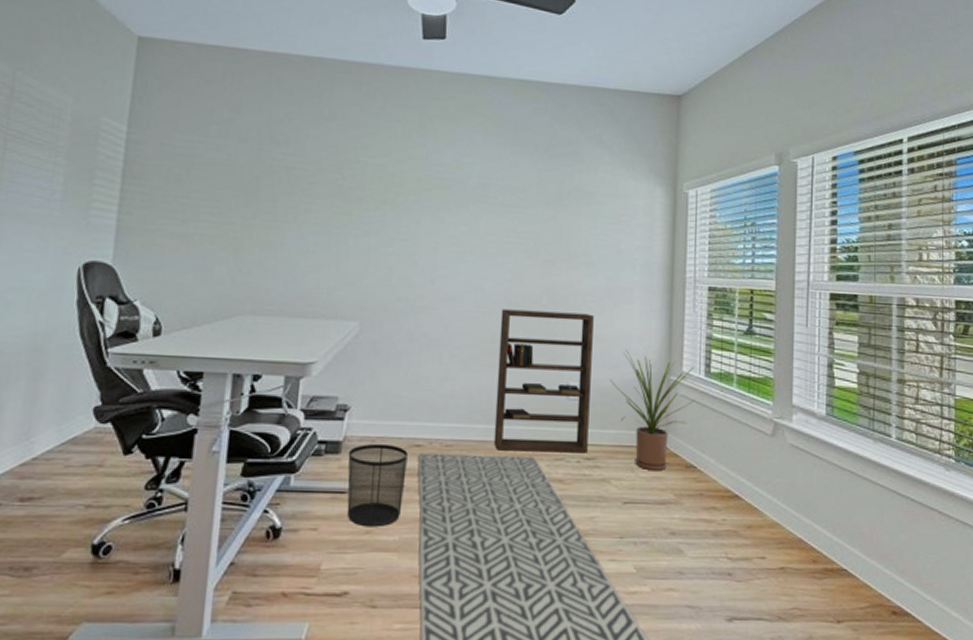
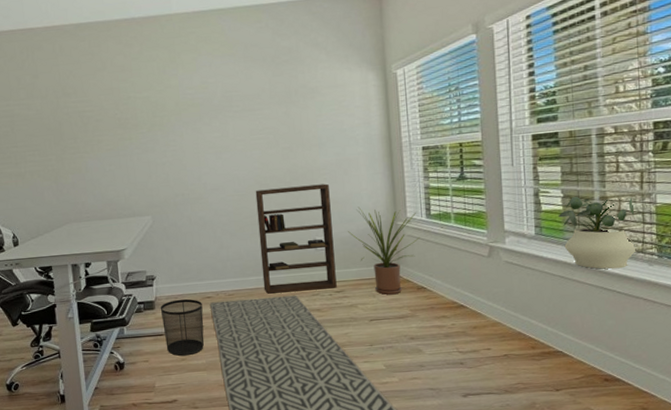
potted plant: none [852,375,934,471] -> present [558,196,638,270]

